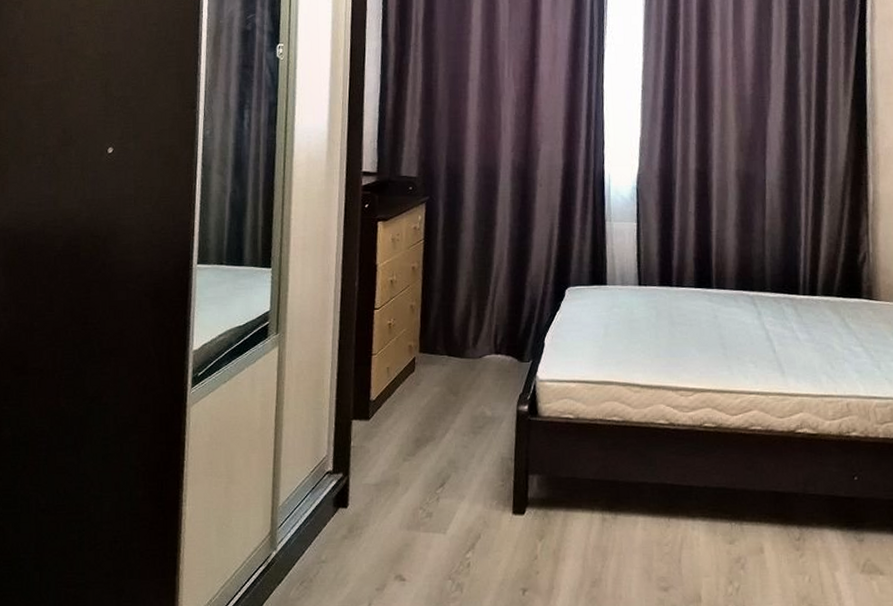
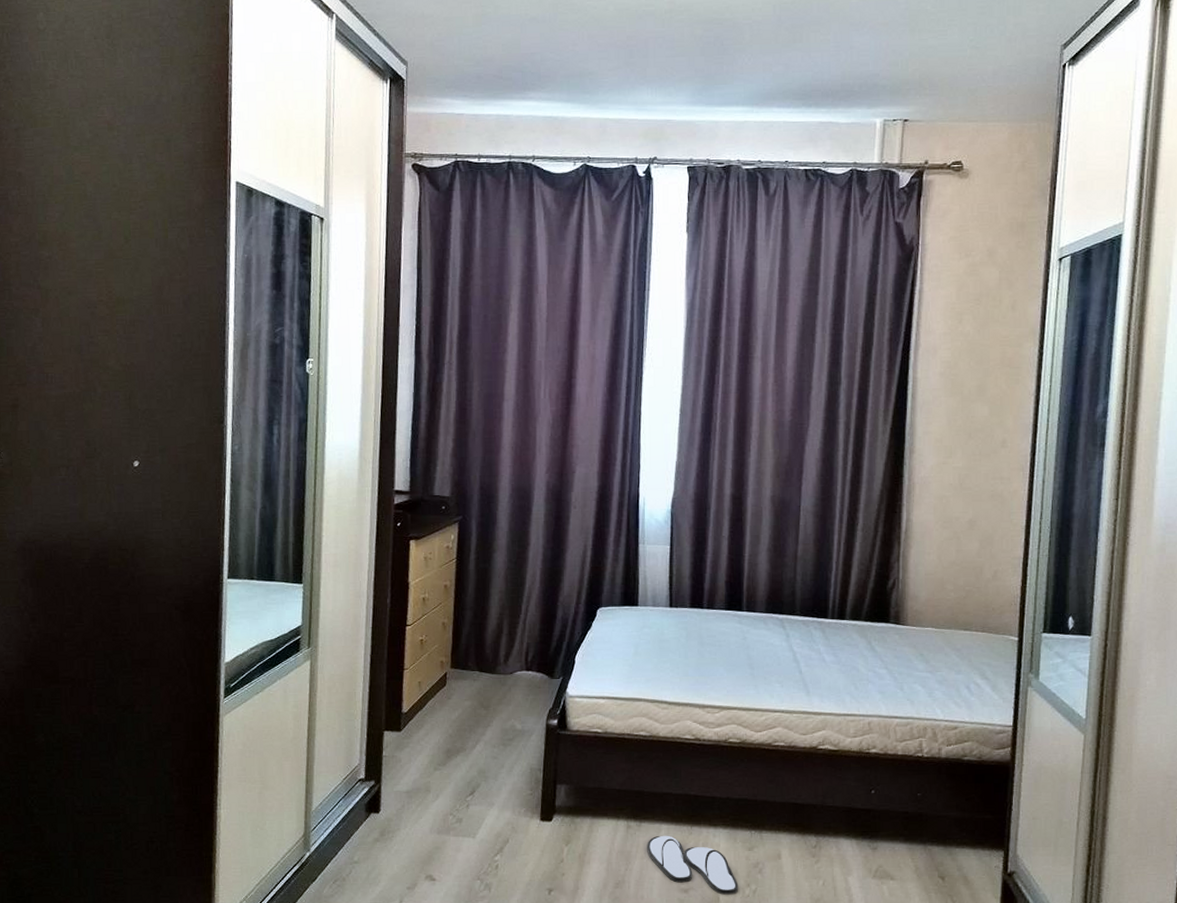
slippers: none [623,528,721,593] -> present [647,835,739,895]

